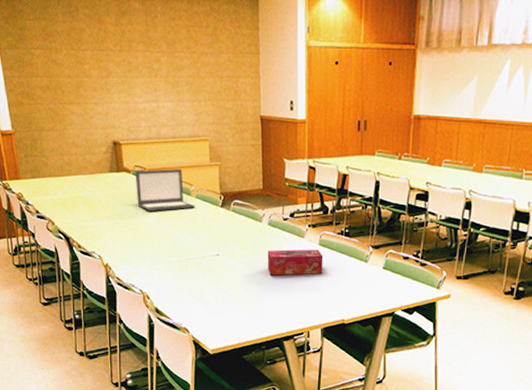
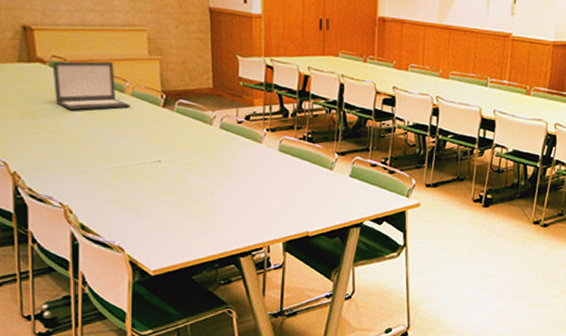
tissue box: present [267,249,323,276] -> none [219,155,284,185]

